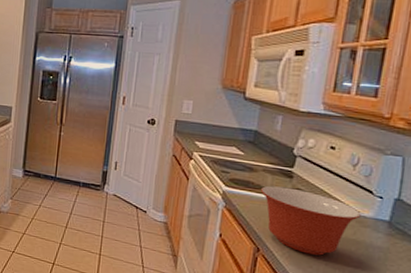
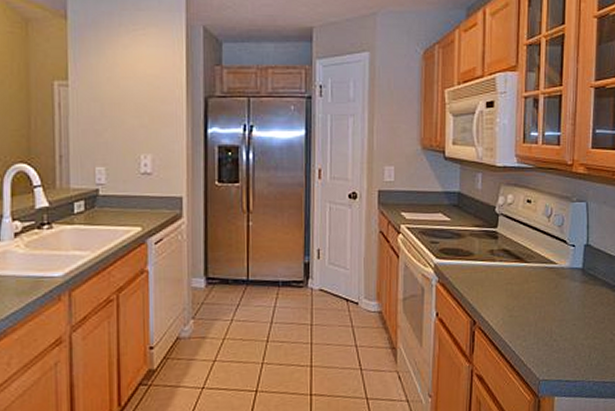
mixing bowl: present [261,186,361,256] -> none [471,249,559,317]

